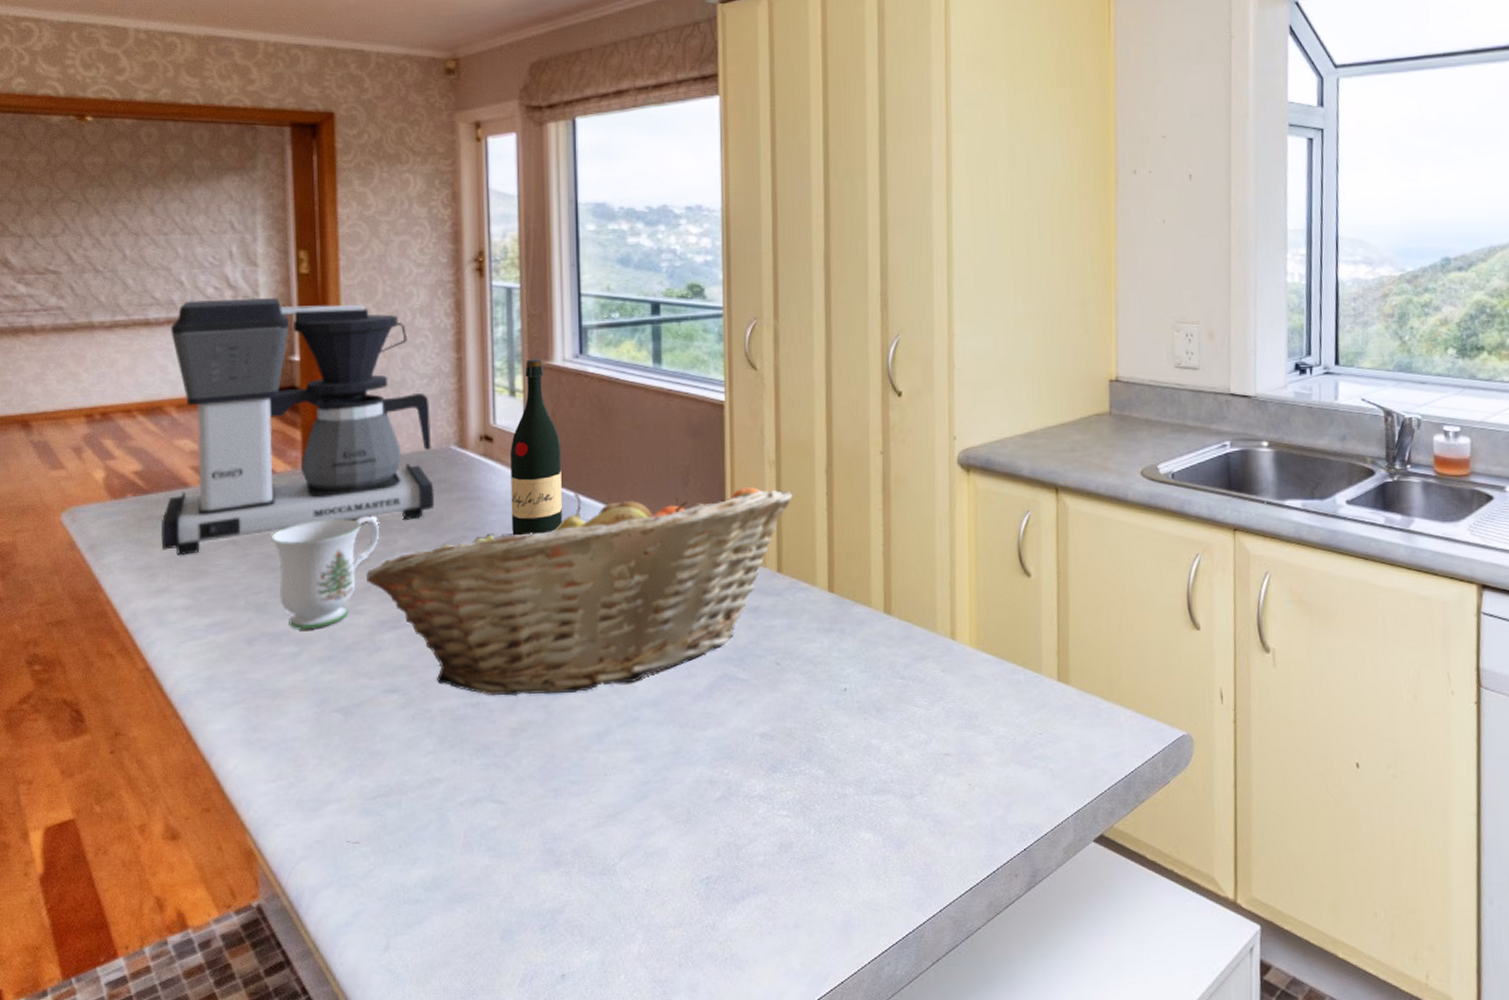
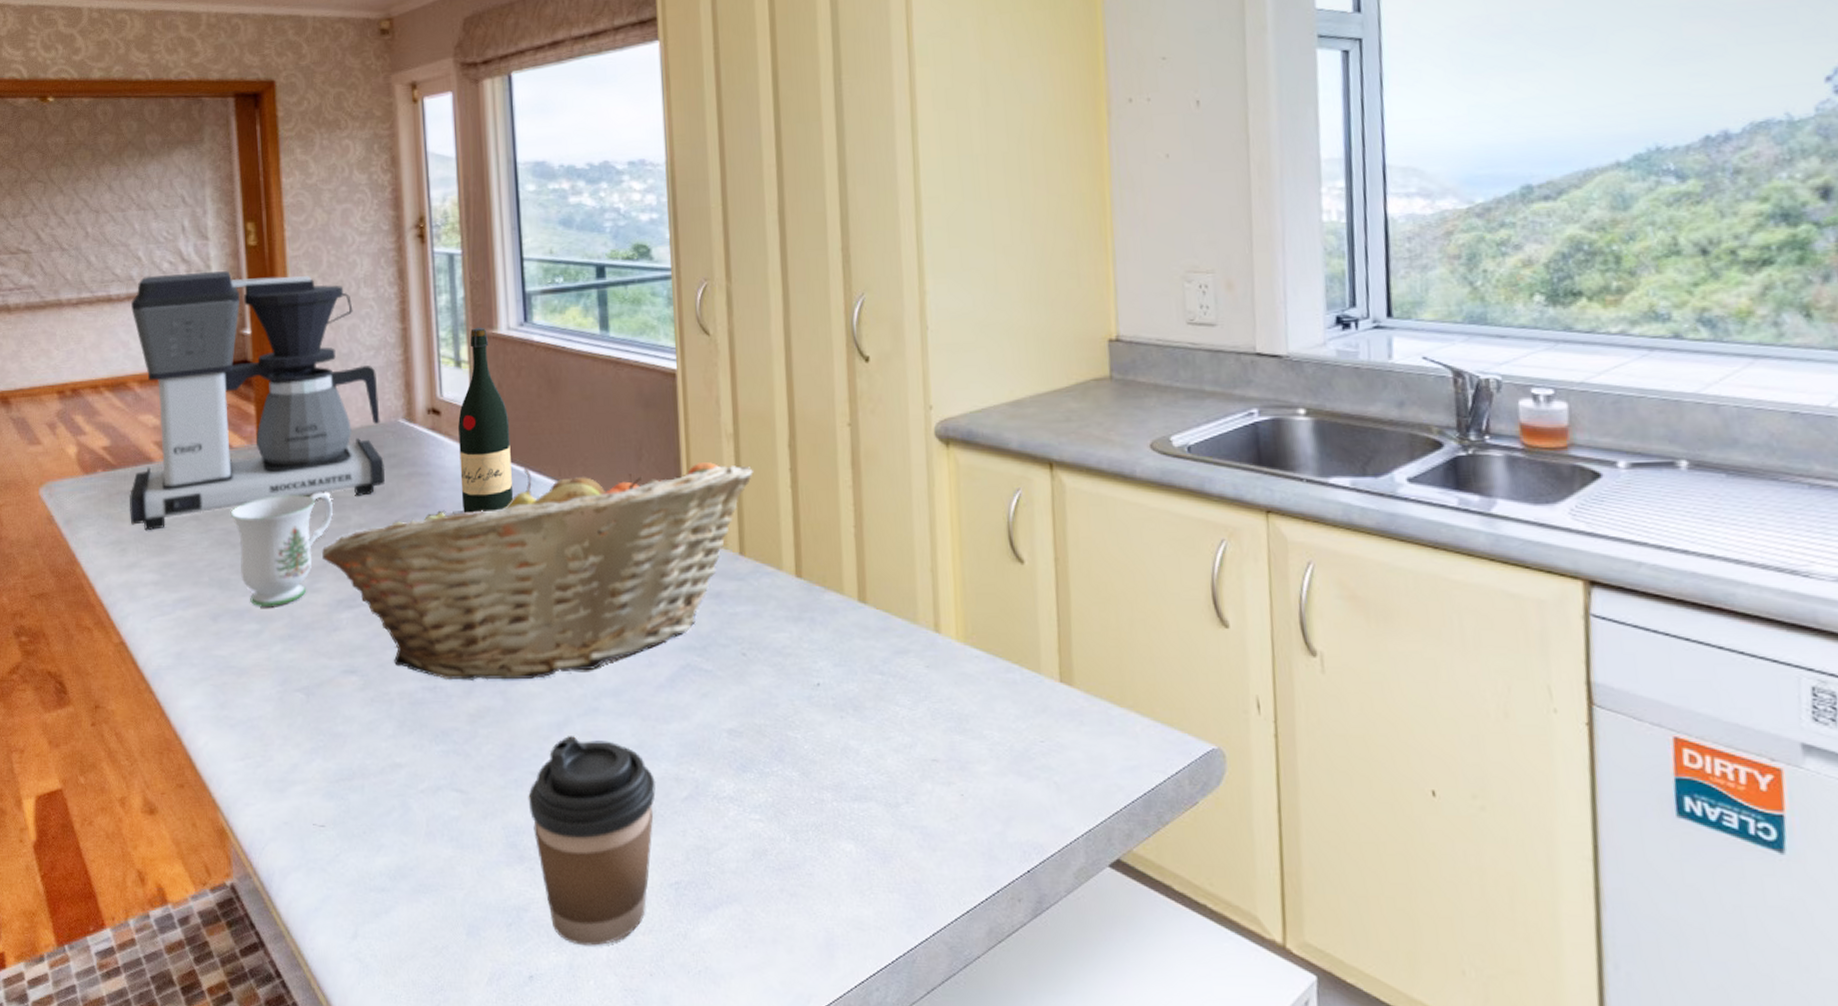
coffee cup: none [567,745,691,943] -> present [528,736,656,946]

